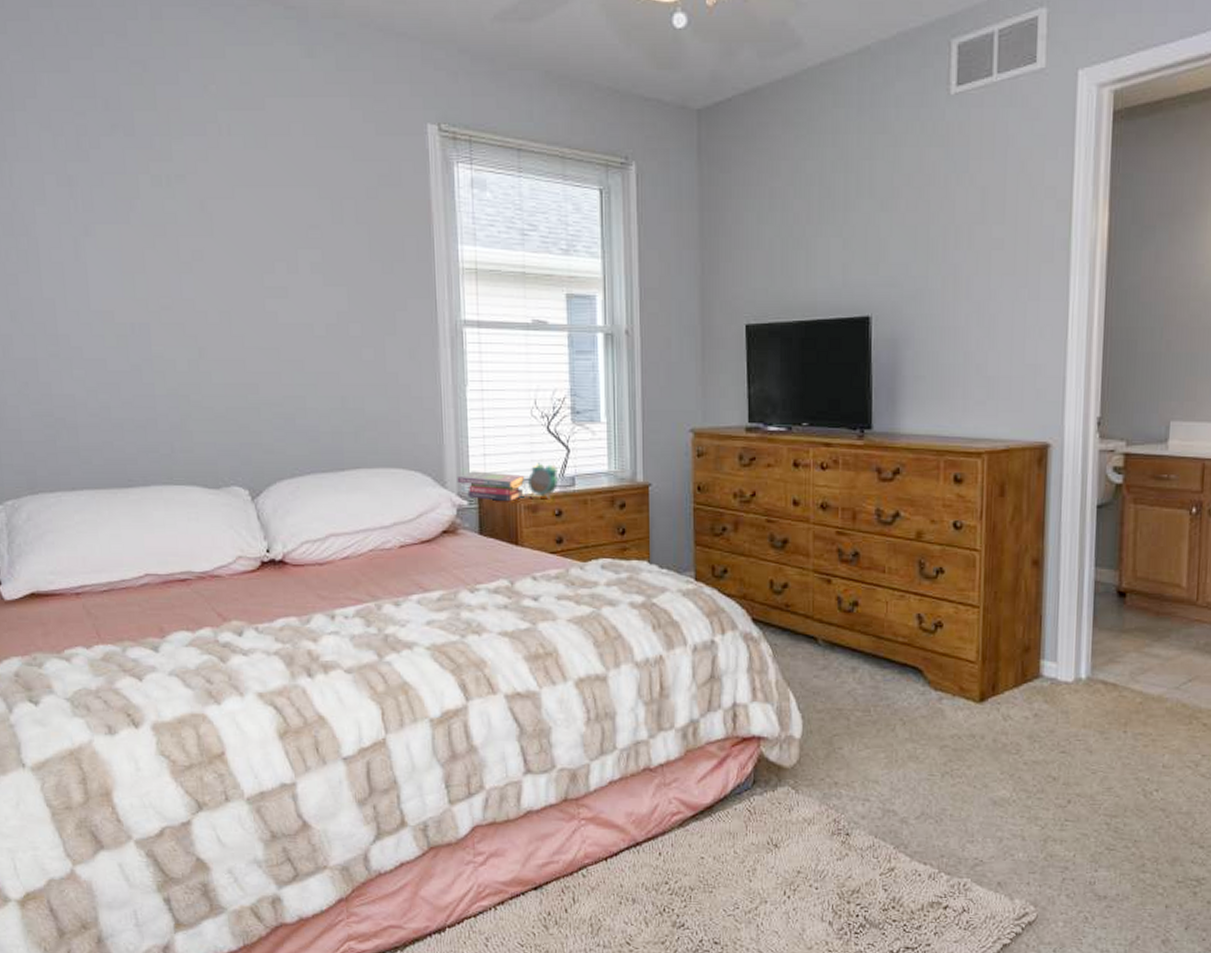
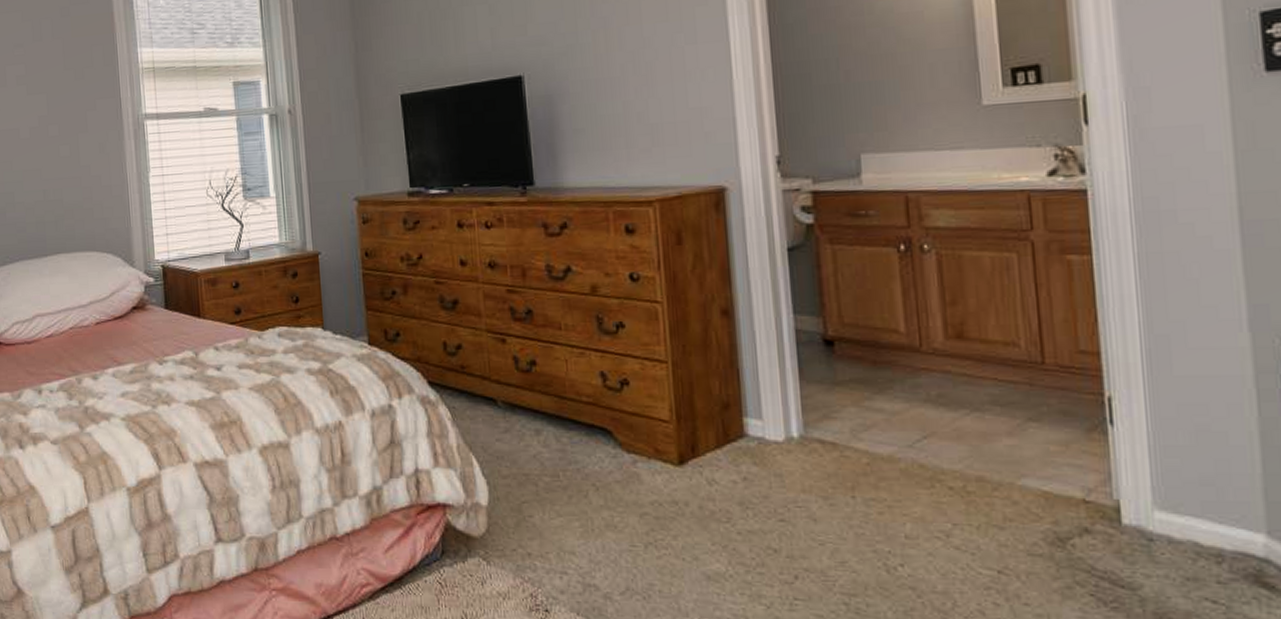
books: present [457,471,525,502] -> none [143,249,204,277]
alarm clock: present [528,458,559,500] -> none [207,234,235,273]

